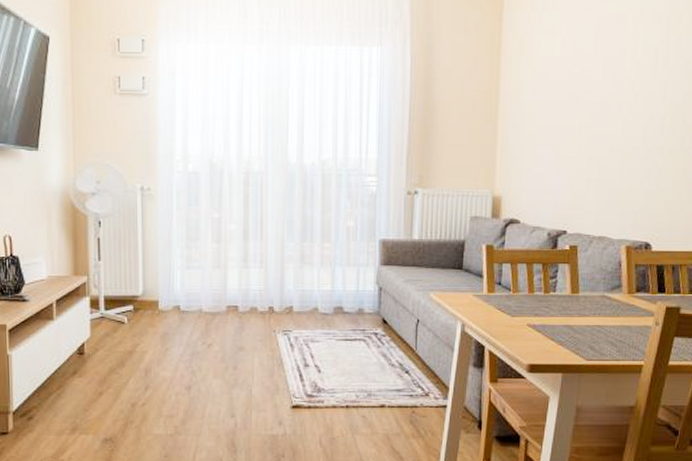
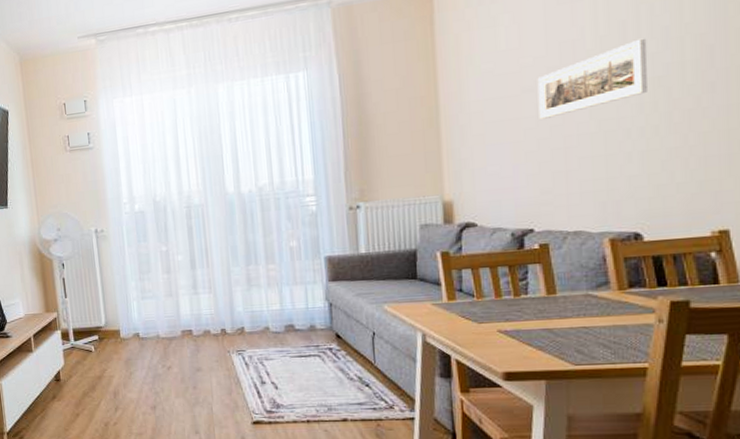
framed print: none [581,67,673,128] -> present [537,38,648,119]

